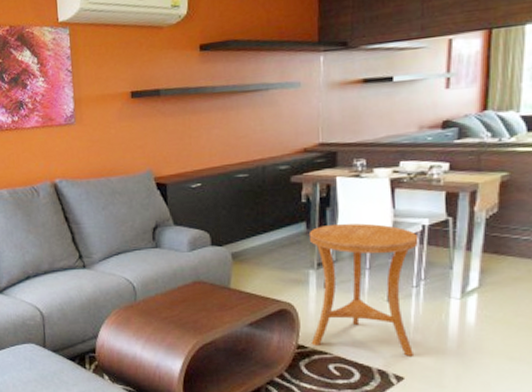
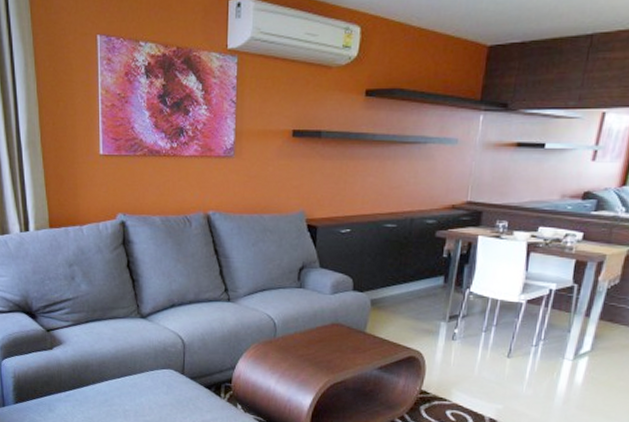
side table: present [308,223,419,356] -> none [433,281,545,409]

